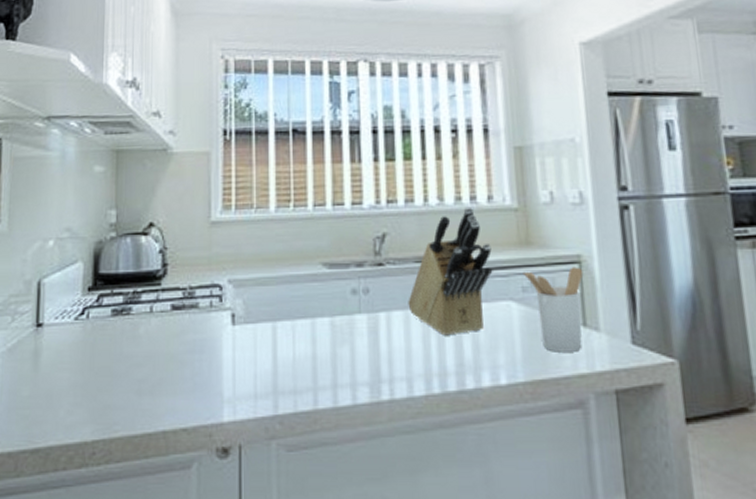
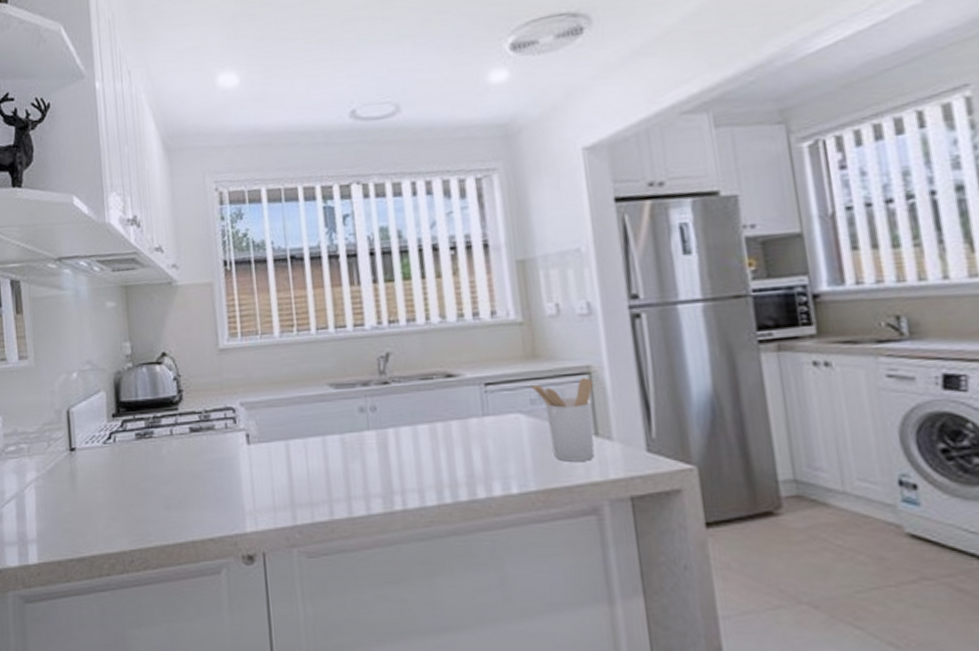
knife block: present [408,206,493,336] -> none [415,323,500,449]

